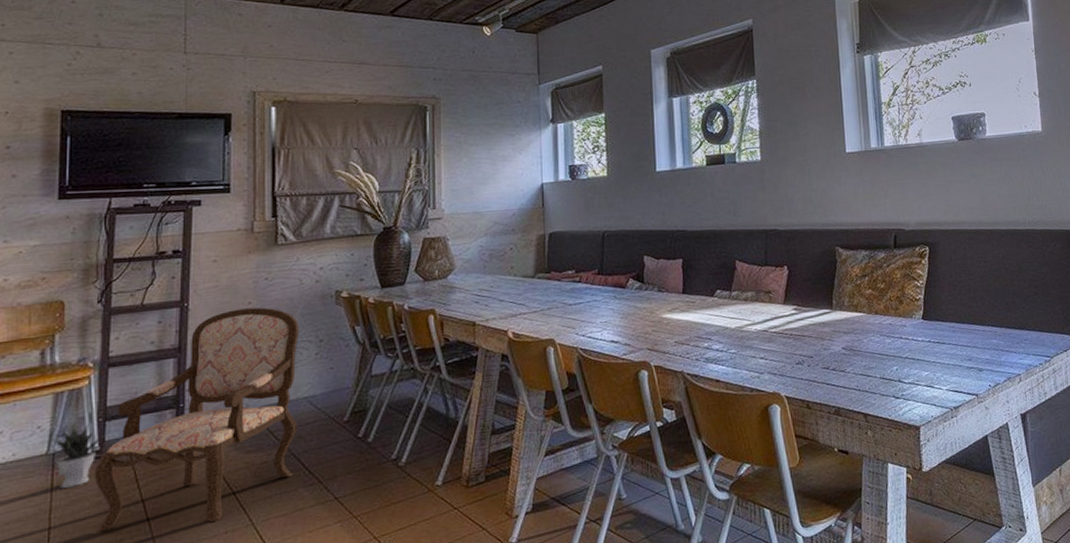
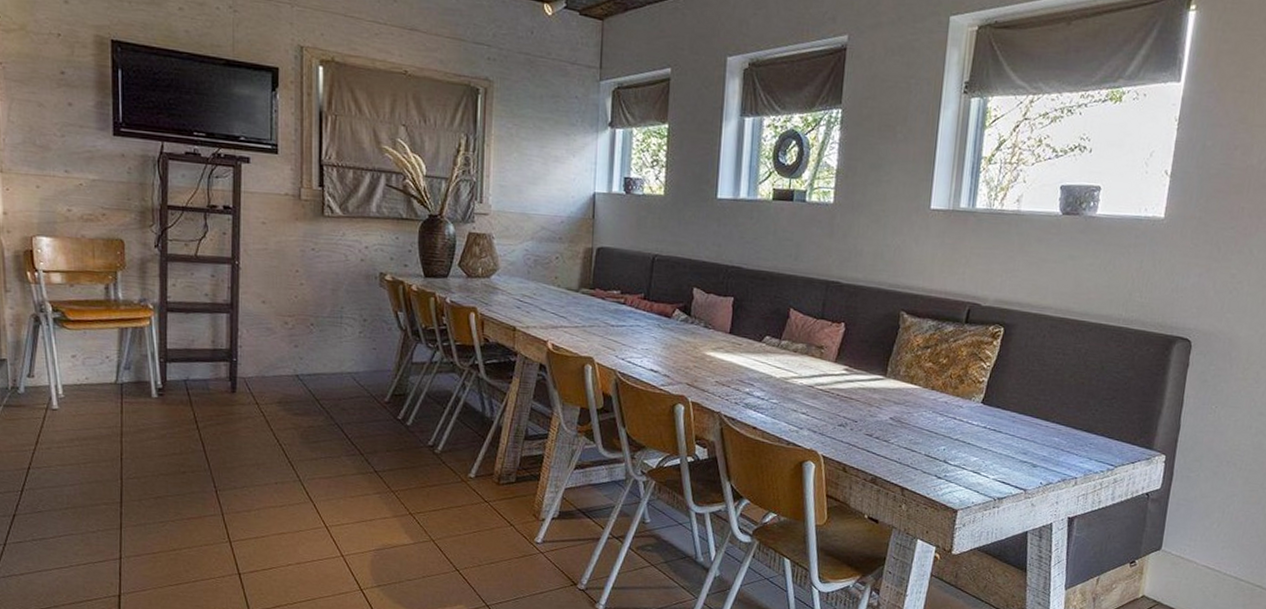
potted plant: present [53,424,107,488] -> none [120,361,168,417]
armchair: present [95,307,300,532] -> none [159,275,345,472]

